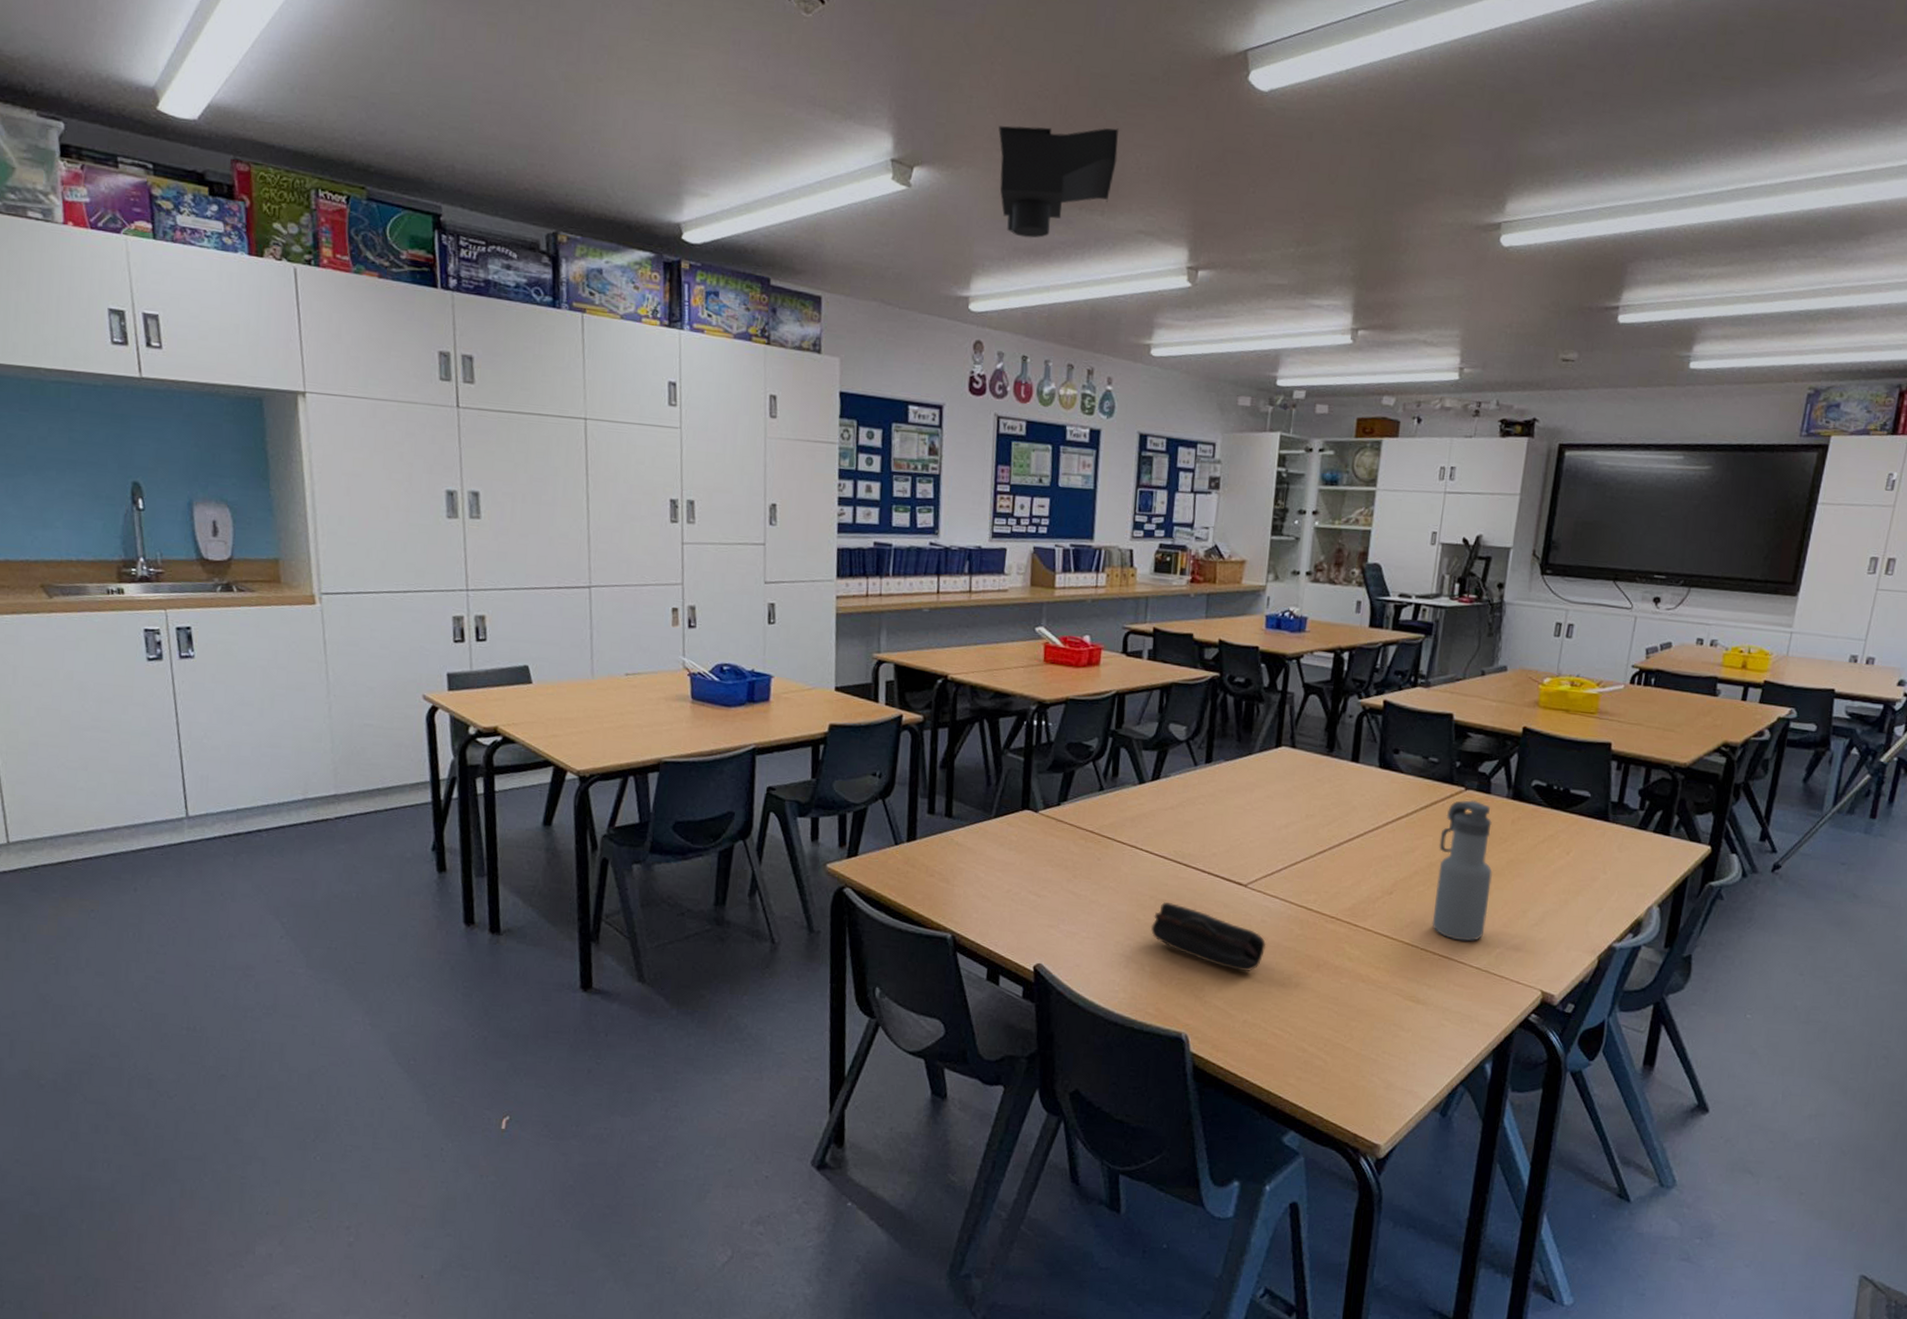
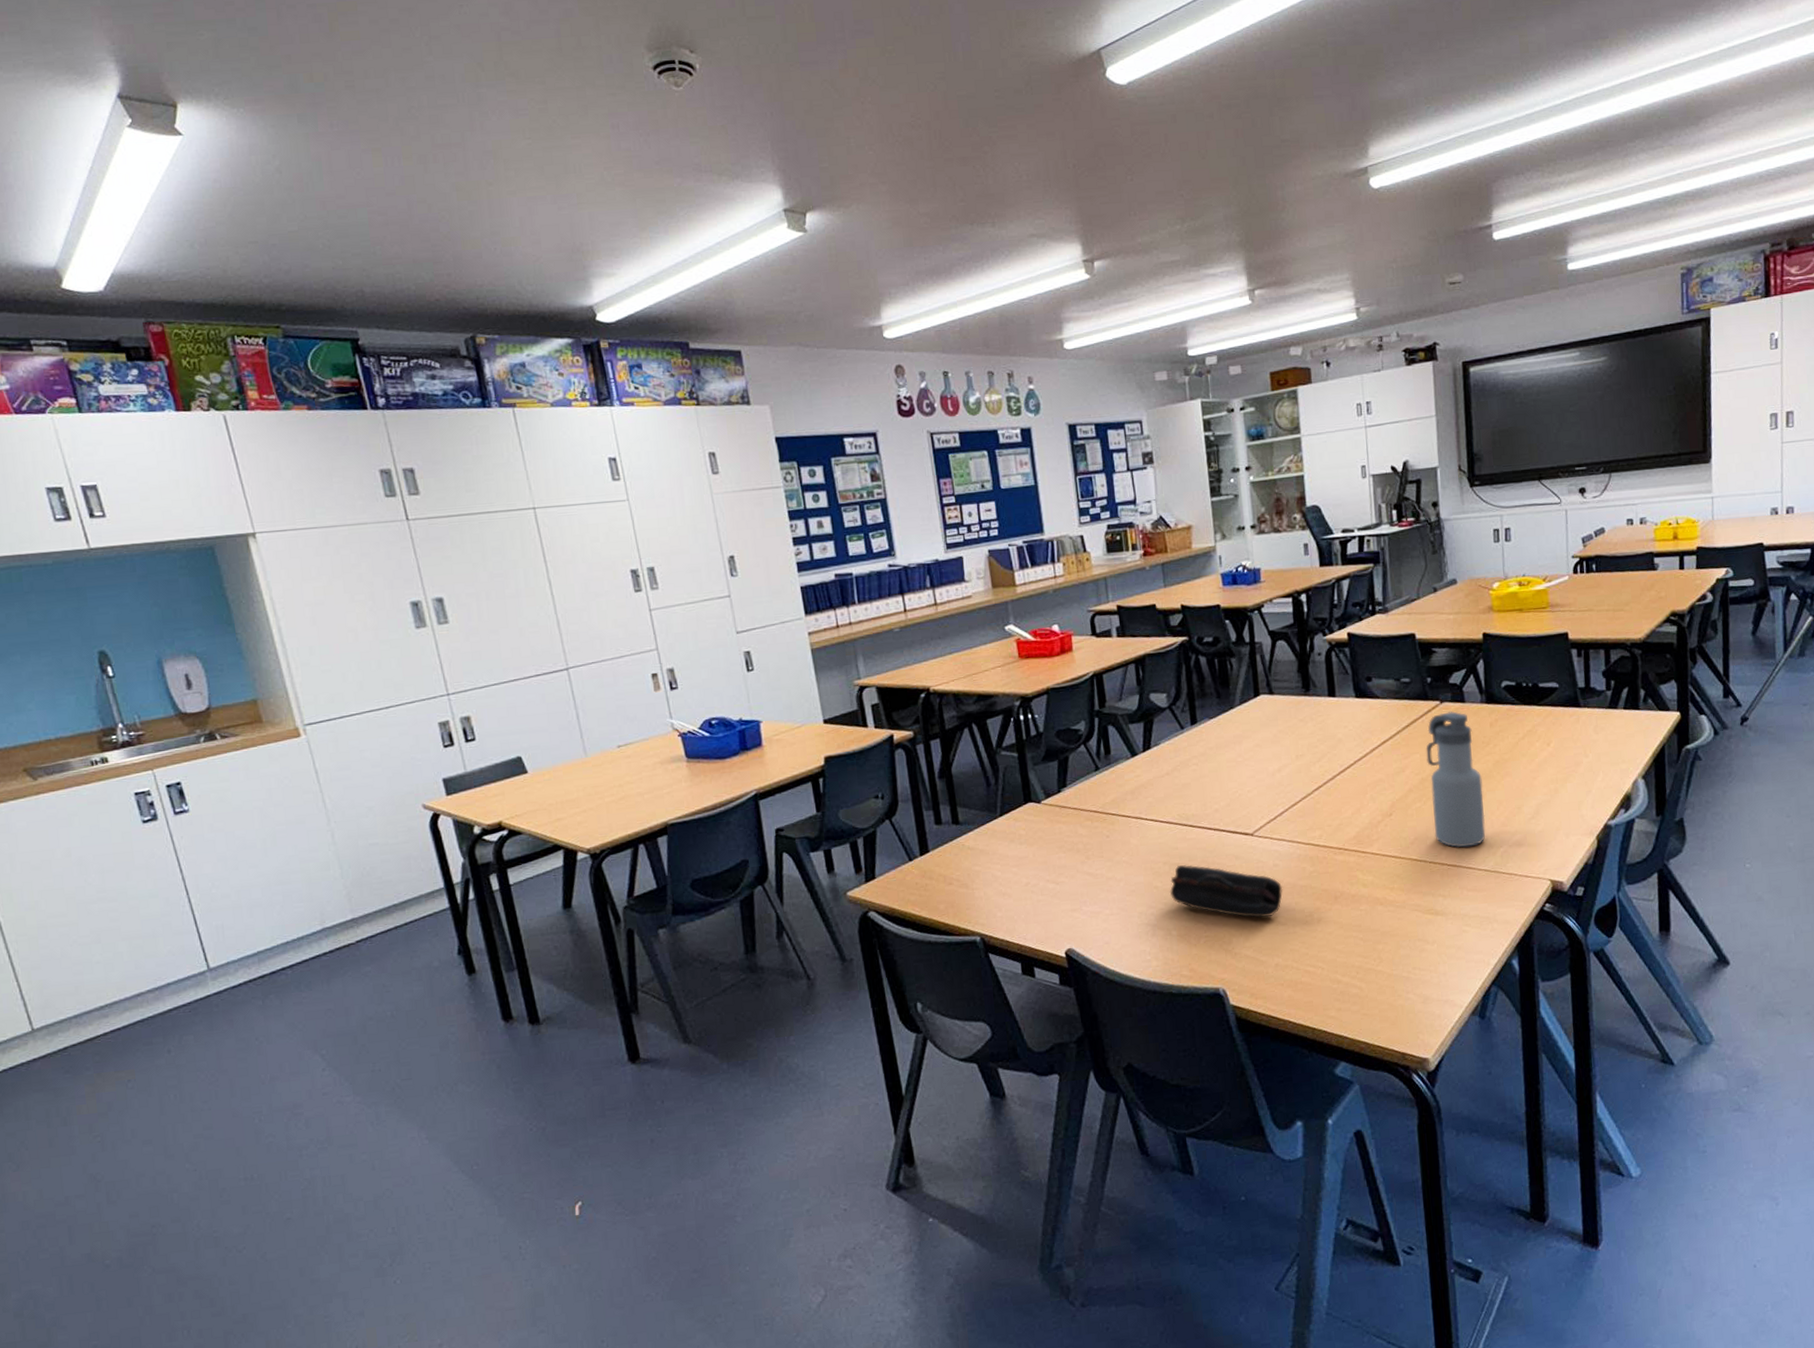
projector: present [998,125,1119,238] -> none [880,143,998,261]

